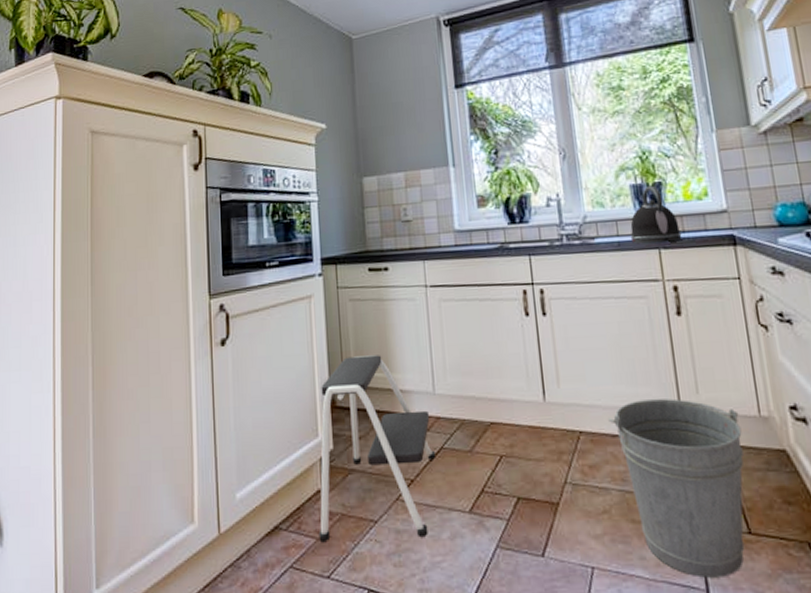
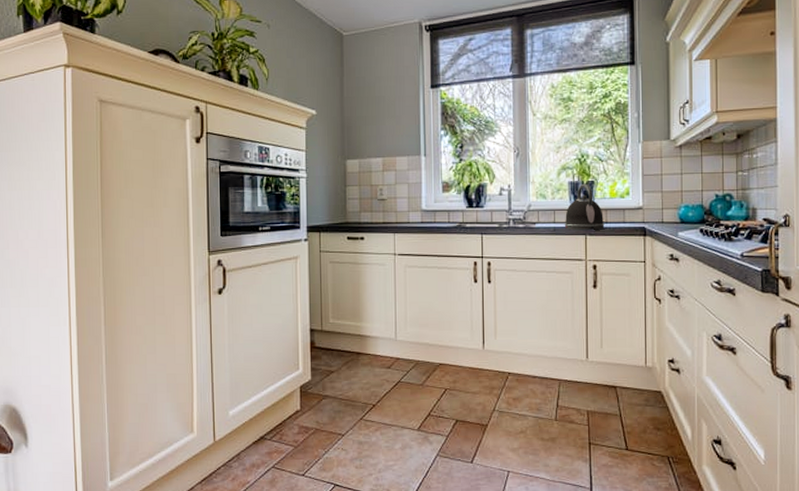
step stool: present [318,355,436,541] -> none [296,307,394,449]
bucket: present [608,398,745,578] -> none [532,351,631,480]

